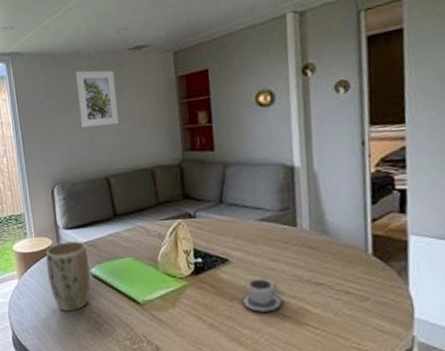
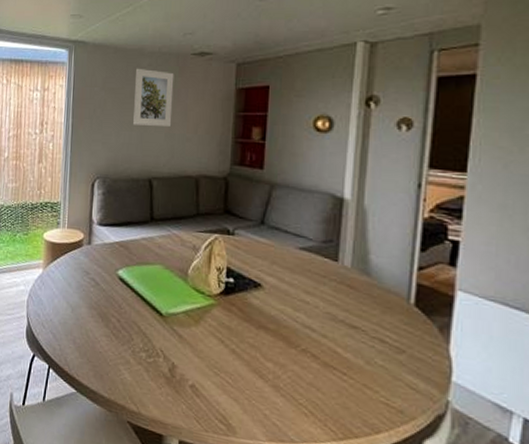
plant pot: present [46,241,91,312] -> none [73,237,118,312]
cup: present [241,279,283,312] -> none [269,310,313,348]

